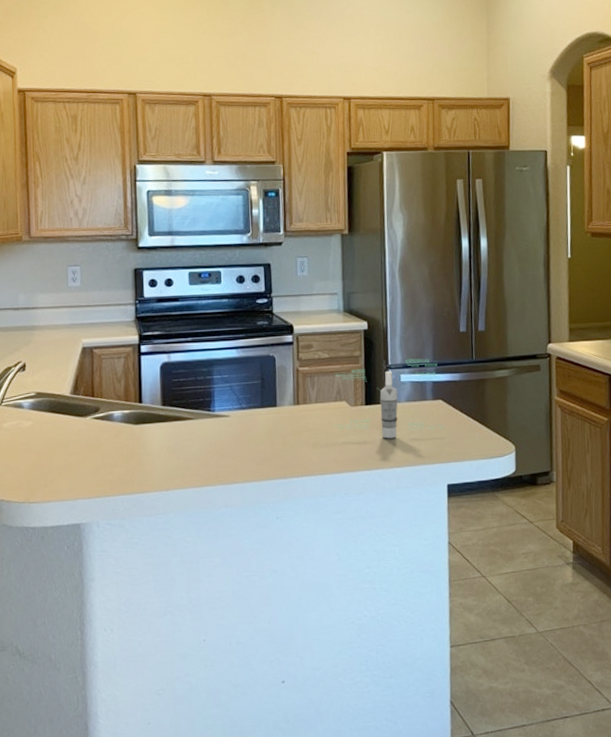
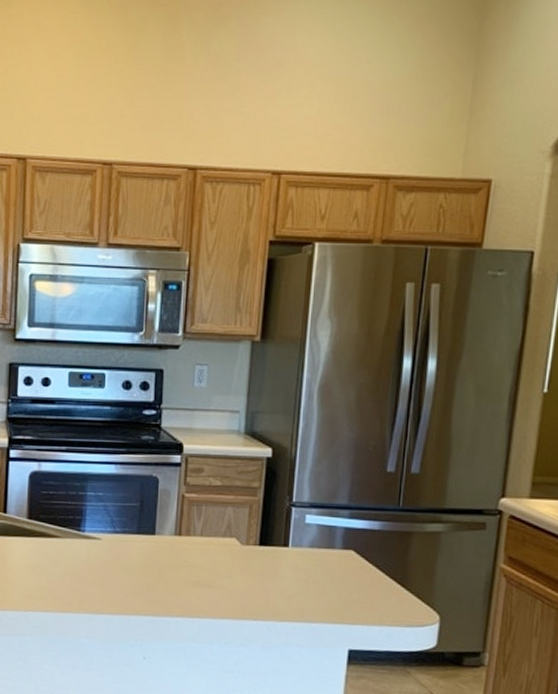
bottle: present [334,358,444,439] -> none [219,497,353,588]

